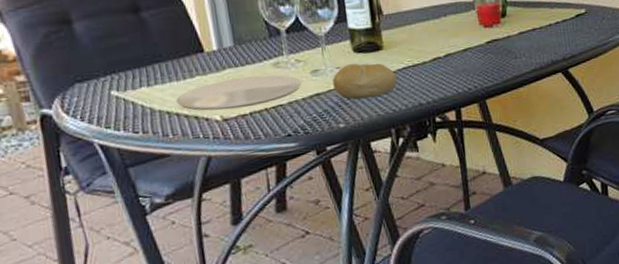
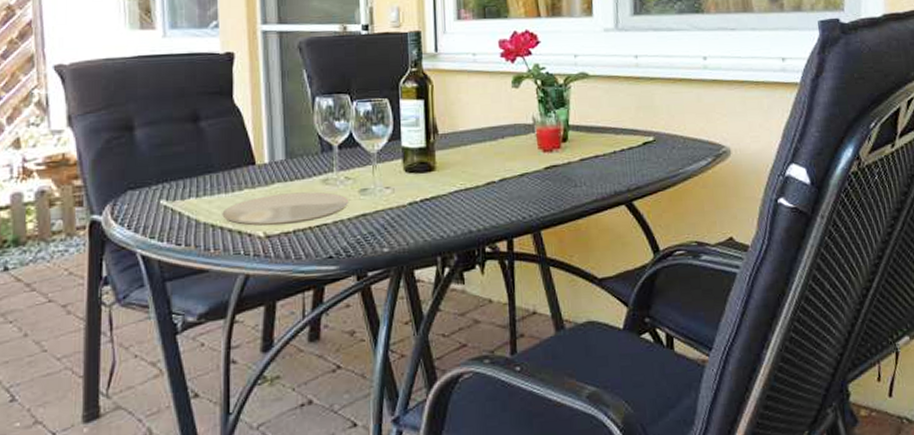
bread roll: present [332,63,398,100] -> none [381,184,448,223]

